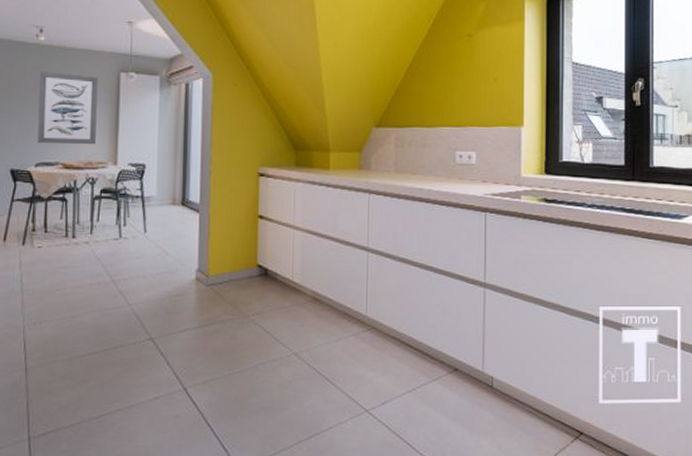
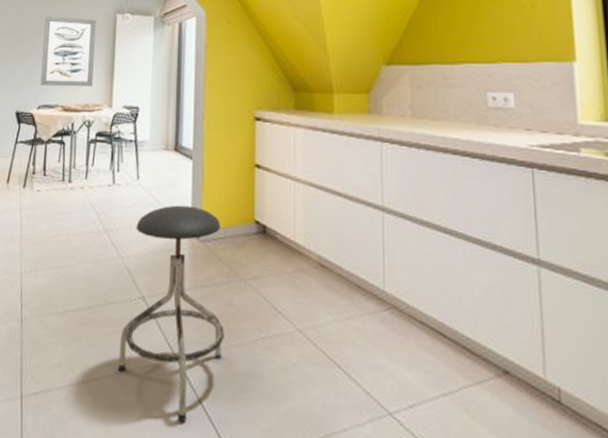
stool: none [128,254,229,440] -> present [118,205,224,422]

